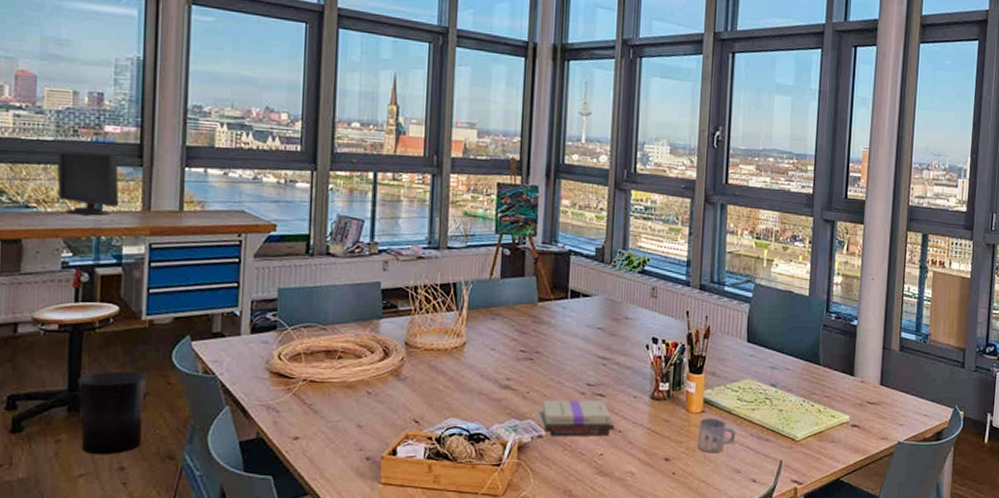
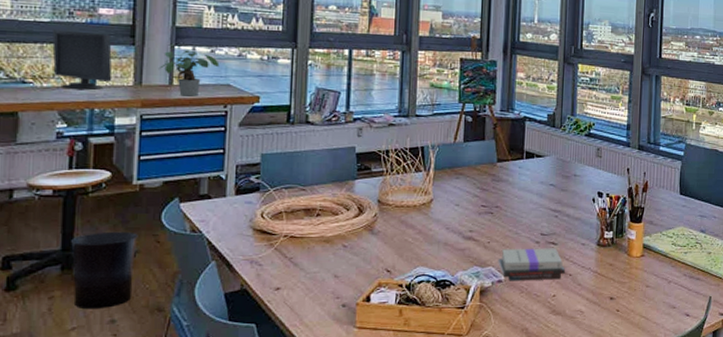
potted plant: none [168,172,233,224] -> present [158,50,220,97]
mug: present [697,418,736,452] -> none [638,261,671,291]

